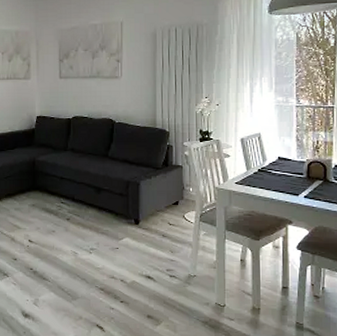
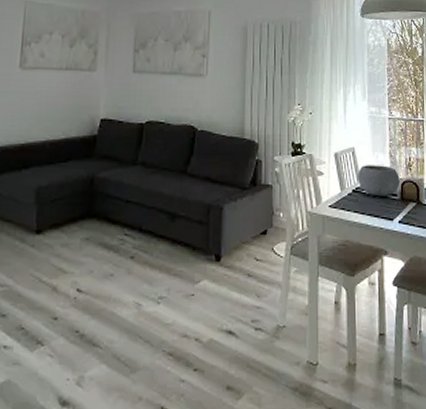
bowl: none [264,148,306,175] -> present [358,165,400,197]

